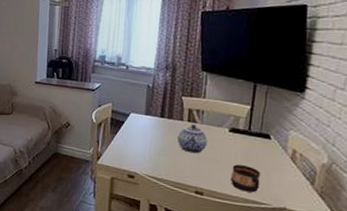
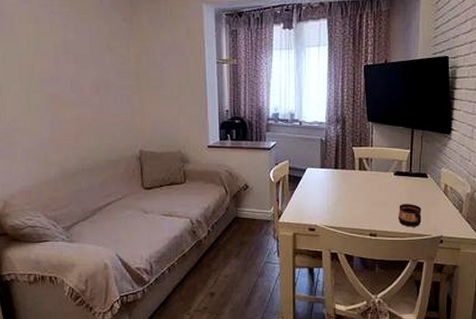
teapot: present [177,123,208,154] -> none [350,171,377,199]

